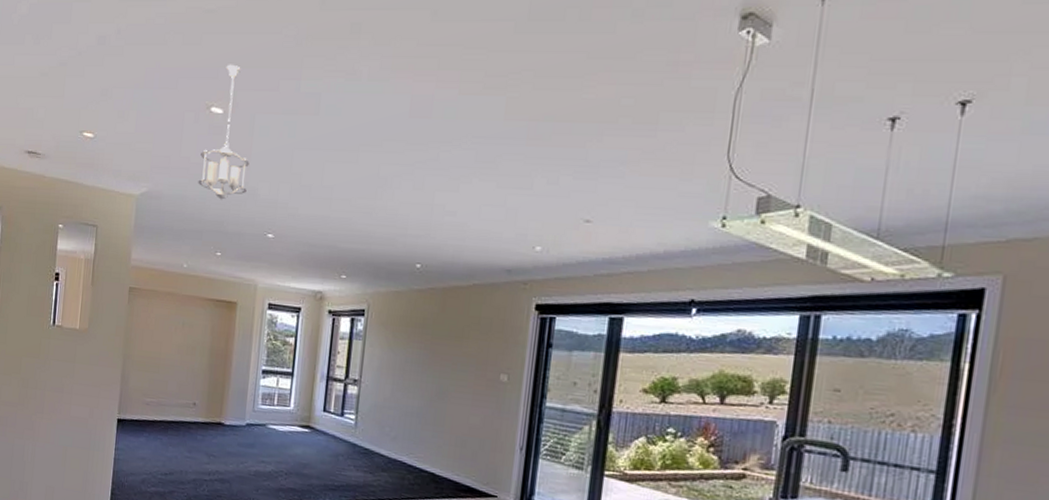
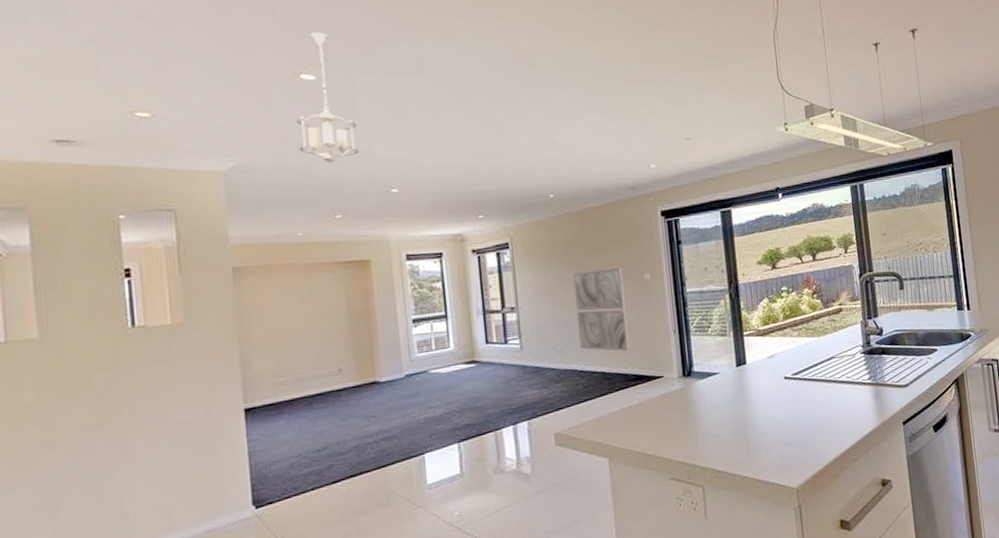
wall art: none [415,356,478,458] -> present [573,268,630,352]

